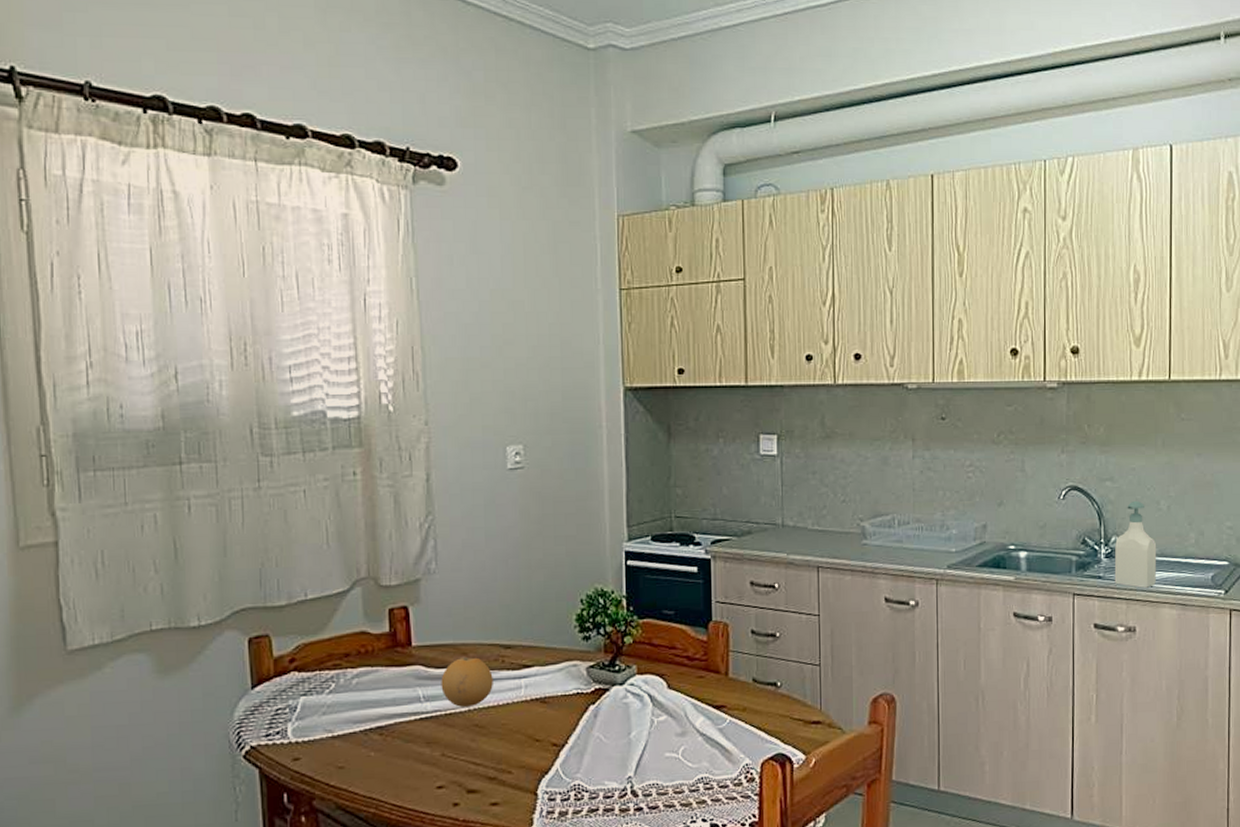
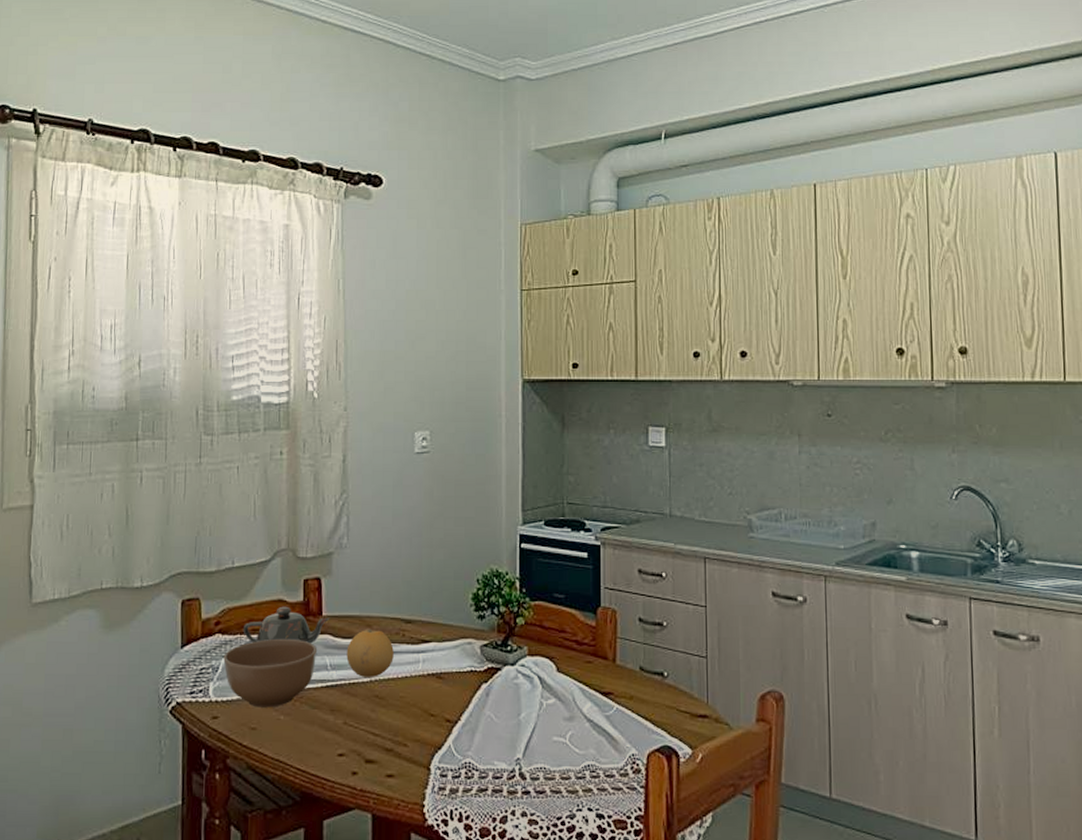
bowl: none [302,672,407,746] -> present [223,638,316,708]
teapot: none [322,638,421,679] -> present [243,606,330,644]
soap bottle: present [1114,501,1157,589] -> none [1013,504,1060,597]

